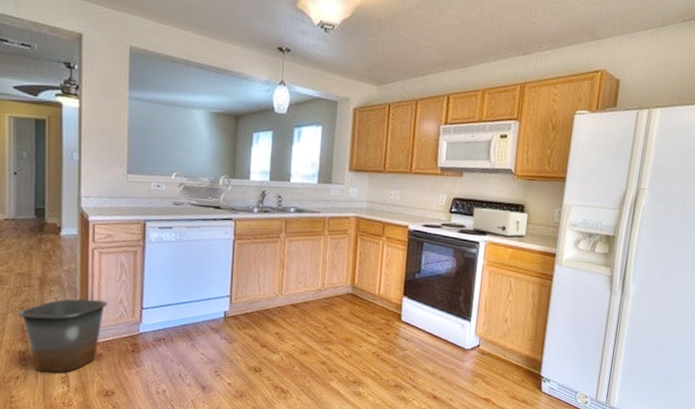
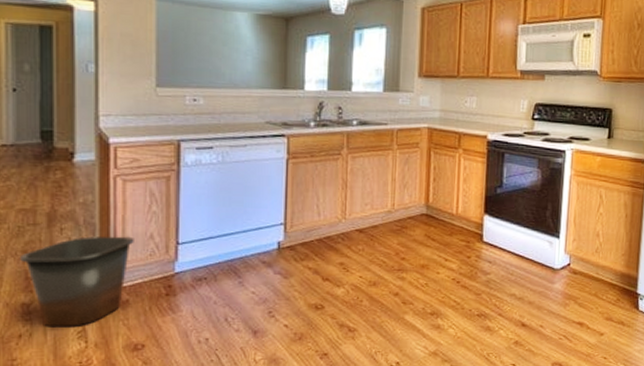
dish rack: present [170,171,233,210] -> none [209,82,285,125]
toaster: present [472,208,528,238] -> none [556,113,616,145]

